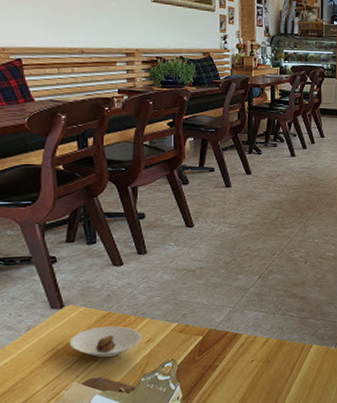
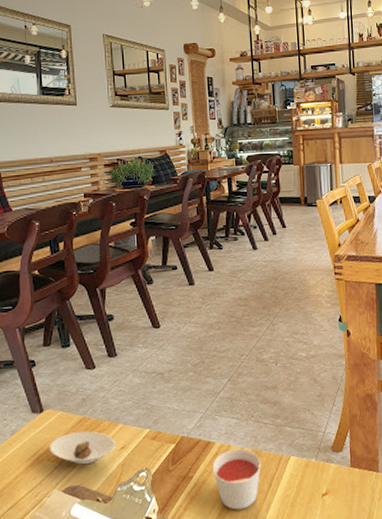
candle: none [238,339,285,394] -> present [212,448,261,510]

